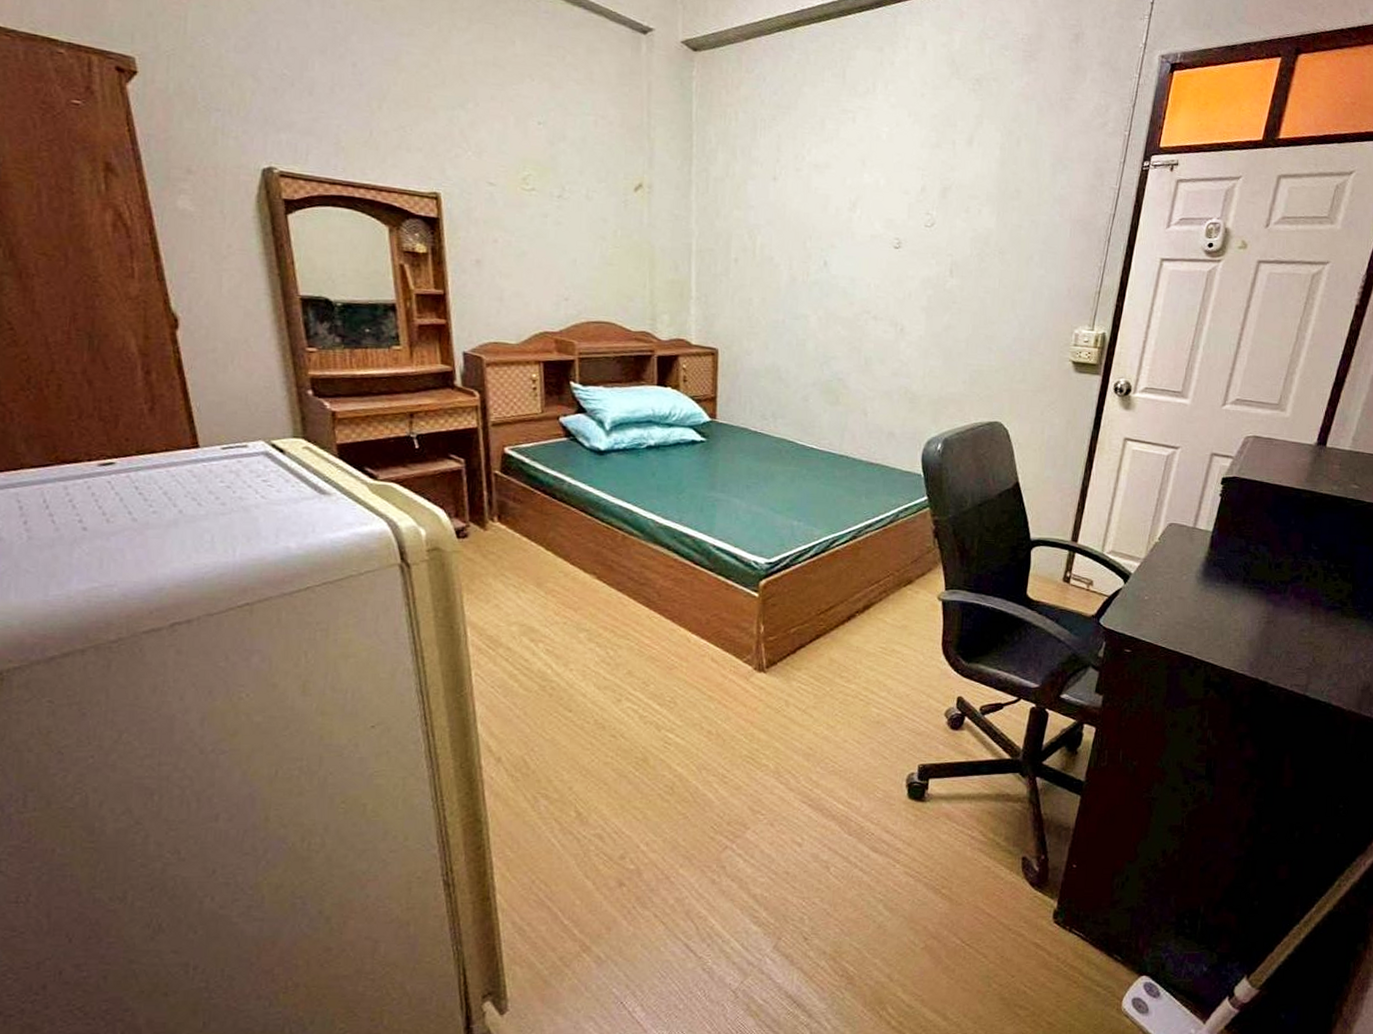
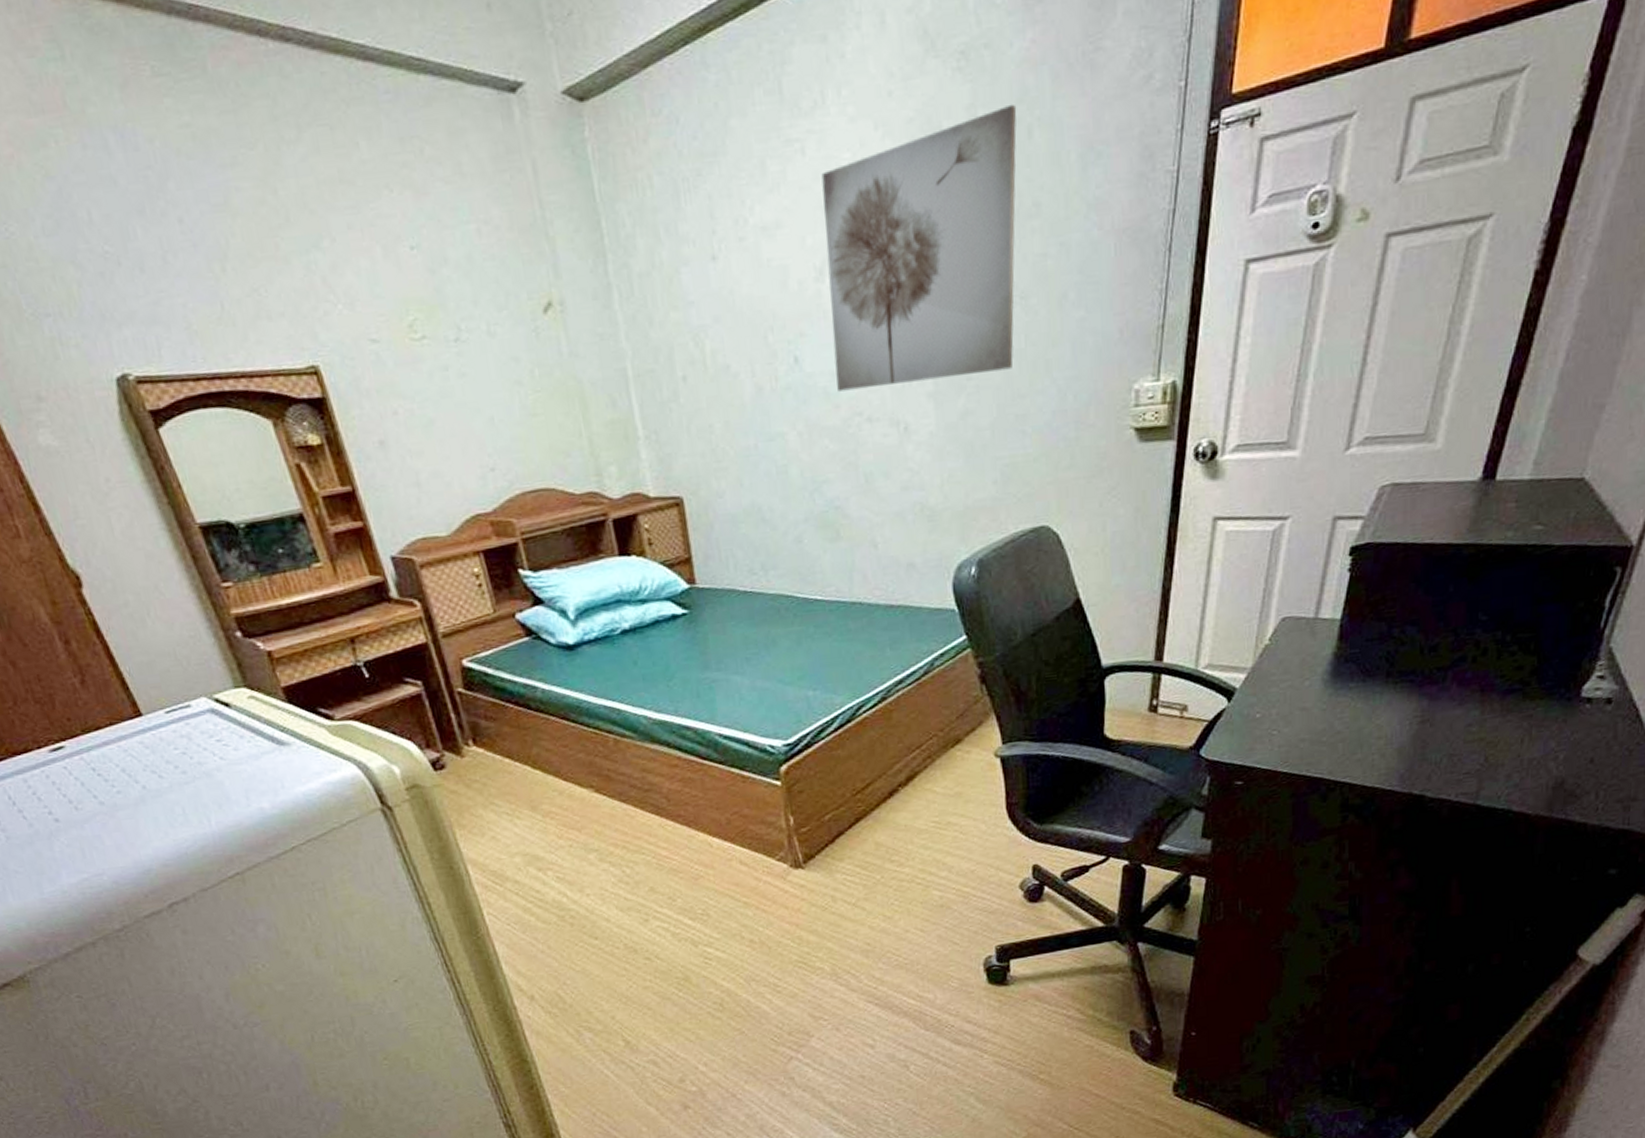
wall art: none [854,120,1011,302] -> present [821,104,1017,392]

